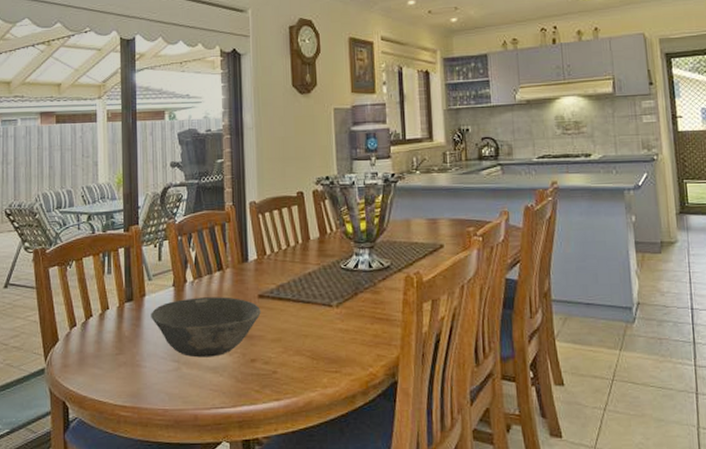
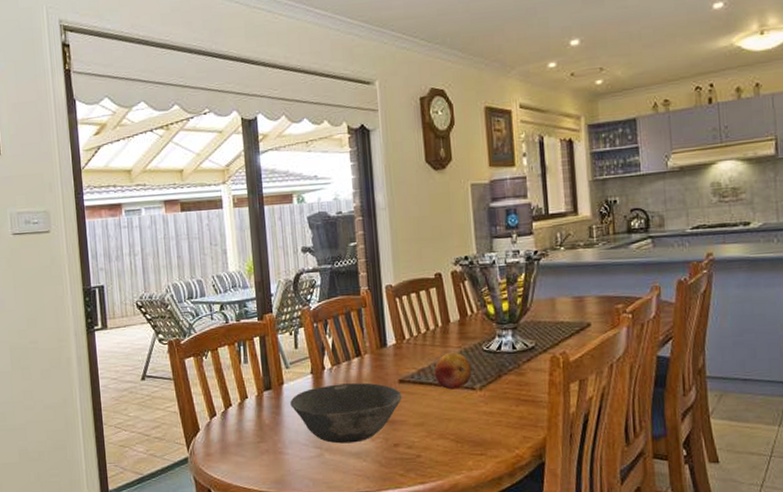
fruit: none [292,269,329,306] -> present [434,352,472,390]

